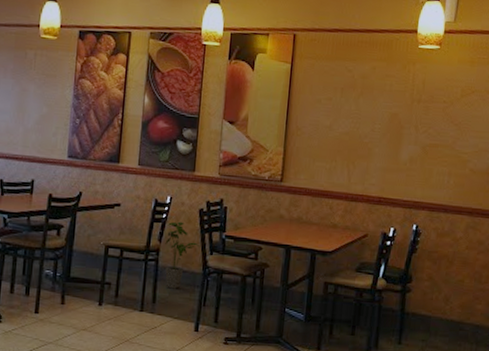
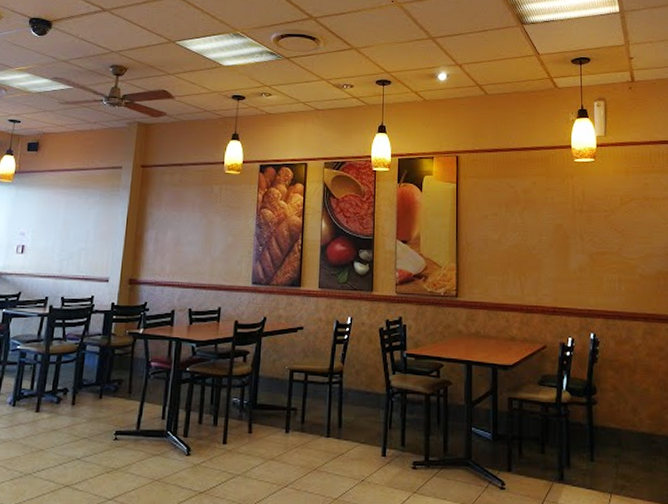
house plant: present [165,221,200,289] -> none [348,342,383,412]

